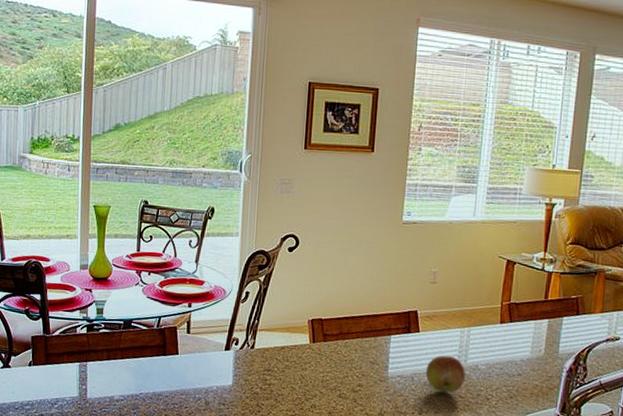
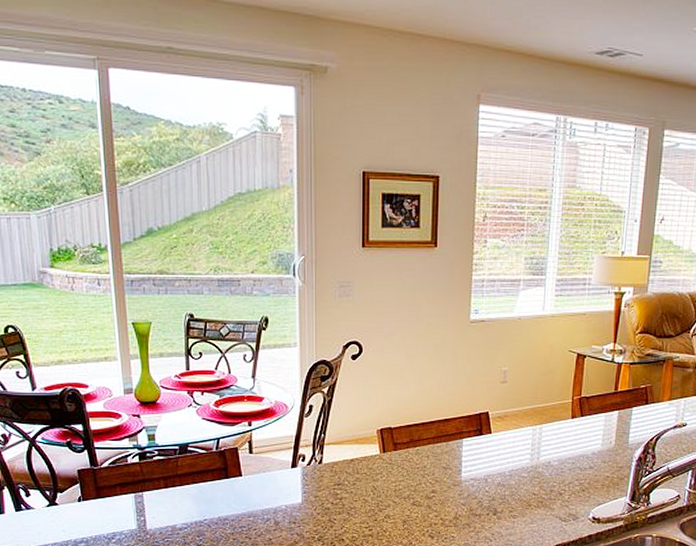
apple: present [425,355,466,393] -> none [499,455,539,491]

